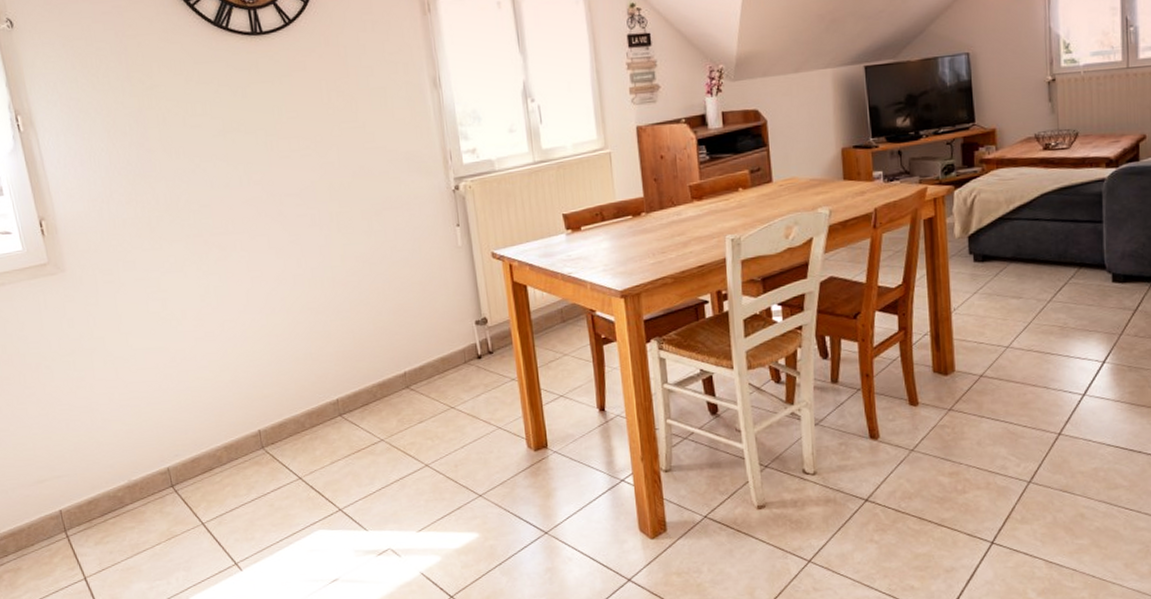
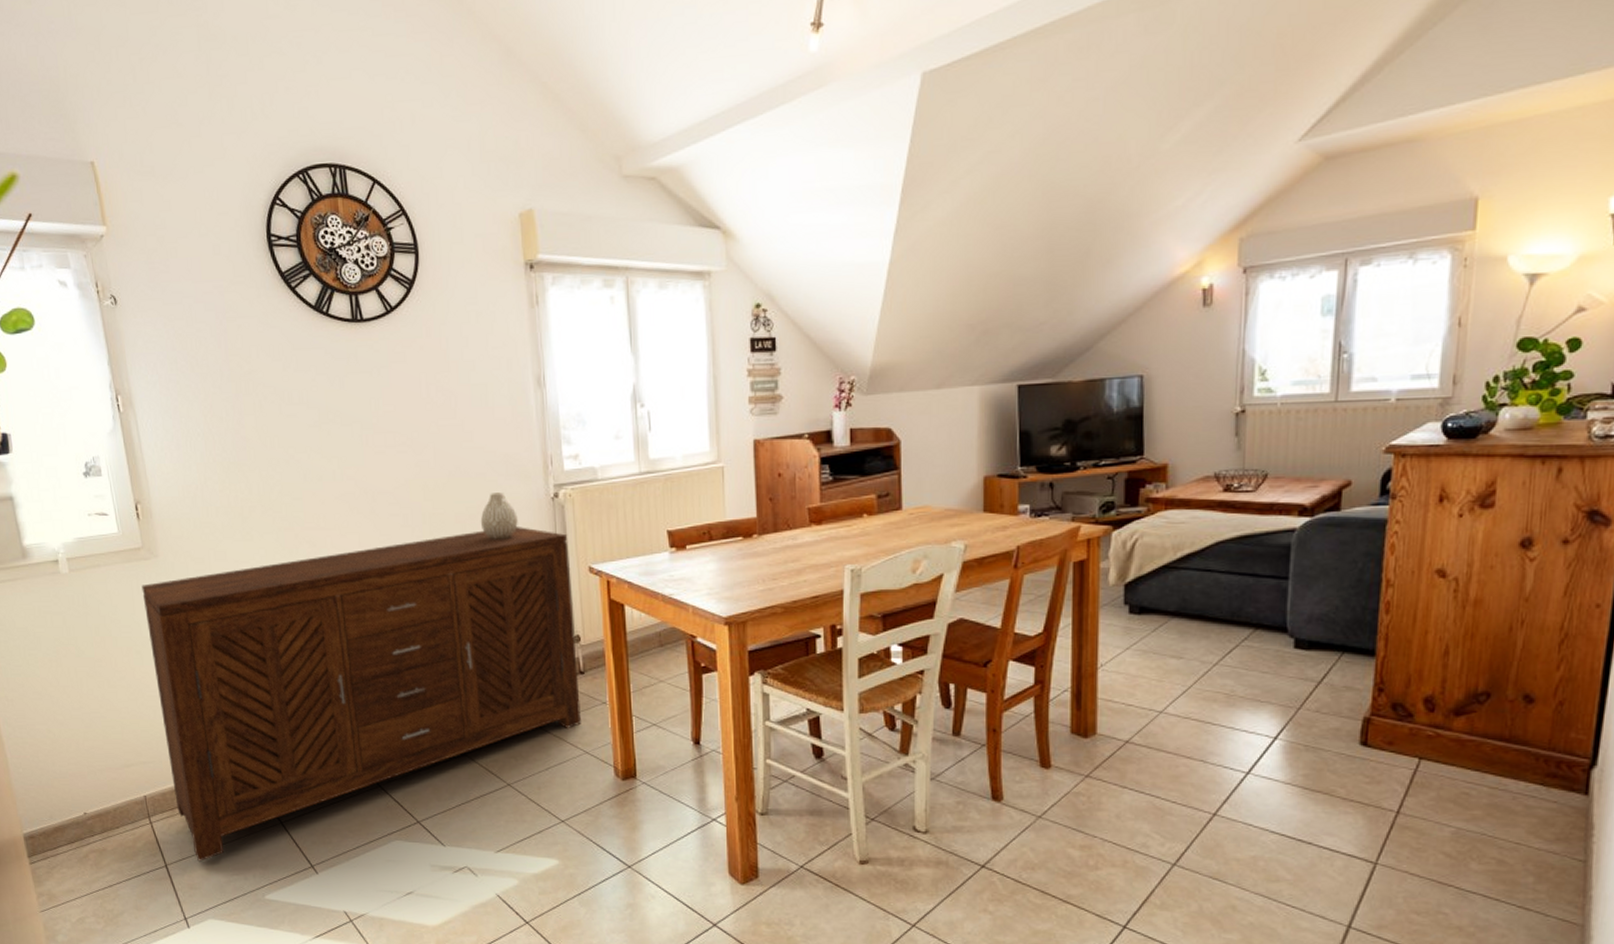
sideboard: none [49,219,493,571] -> present [141,527,581,862]
vase: none [386,188,422,234] -> present [480,492,518,540]

